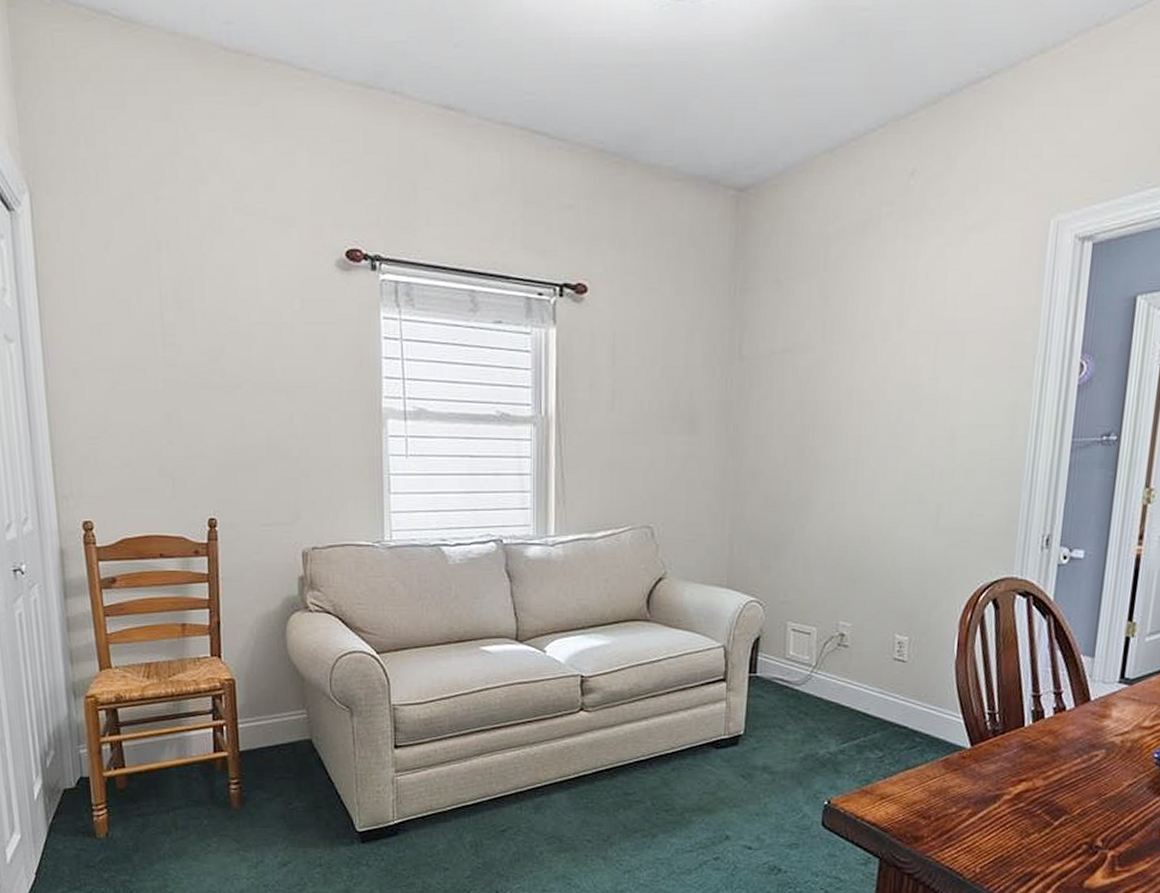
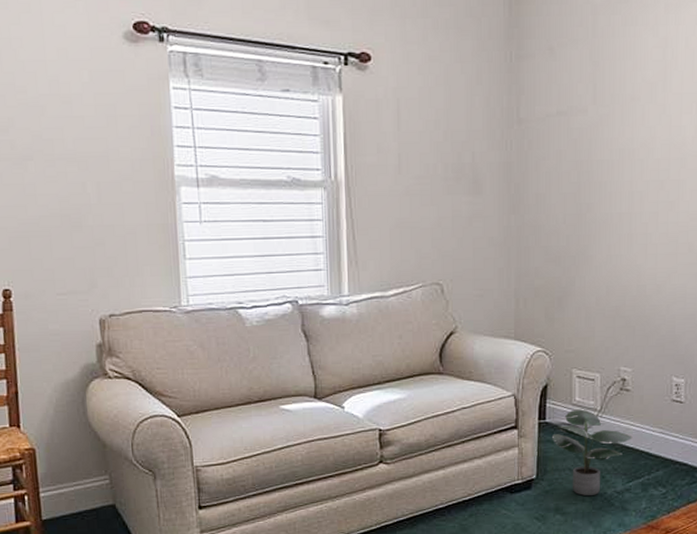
potted plant: none [762,664,849,756] -> present [551,409,633,497]

